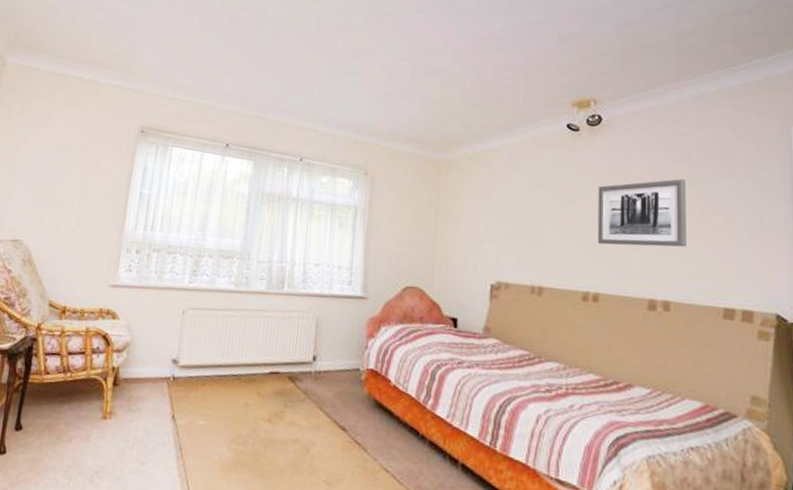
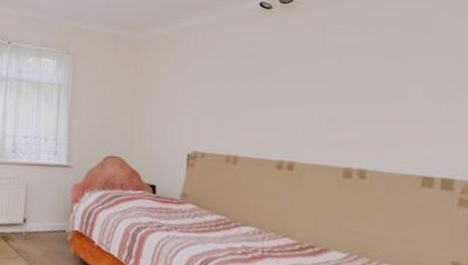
wall art: present [597,179,686,247] -> none [291,52,382,118]

